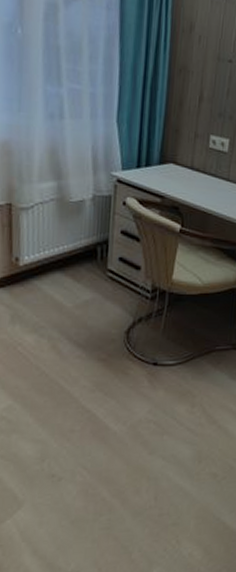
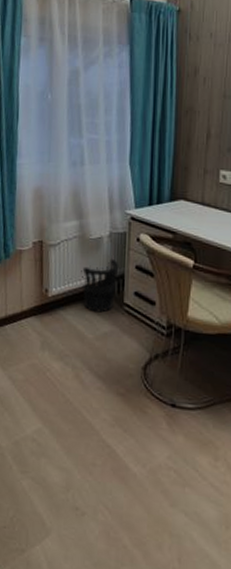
wastebasket: none [59,223,103,280] -> present [81,258,119,313]

